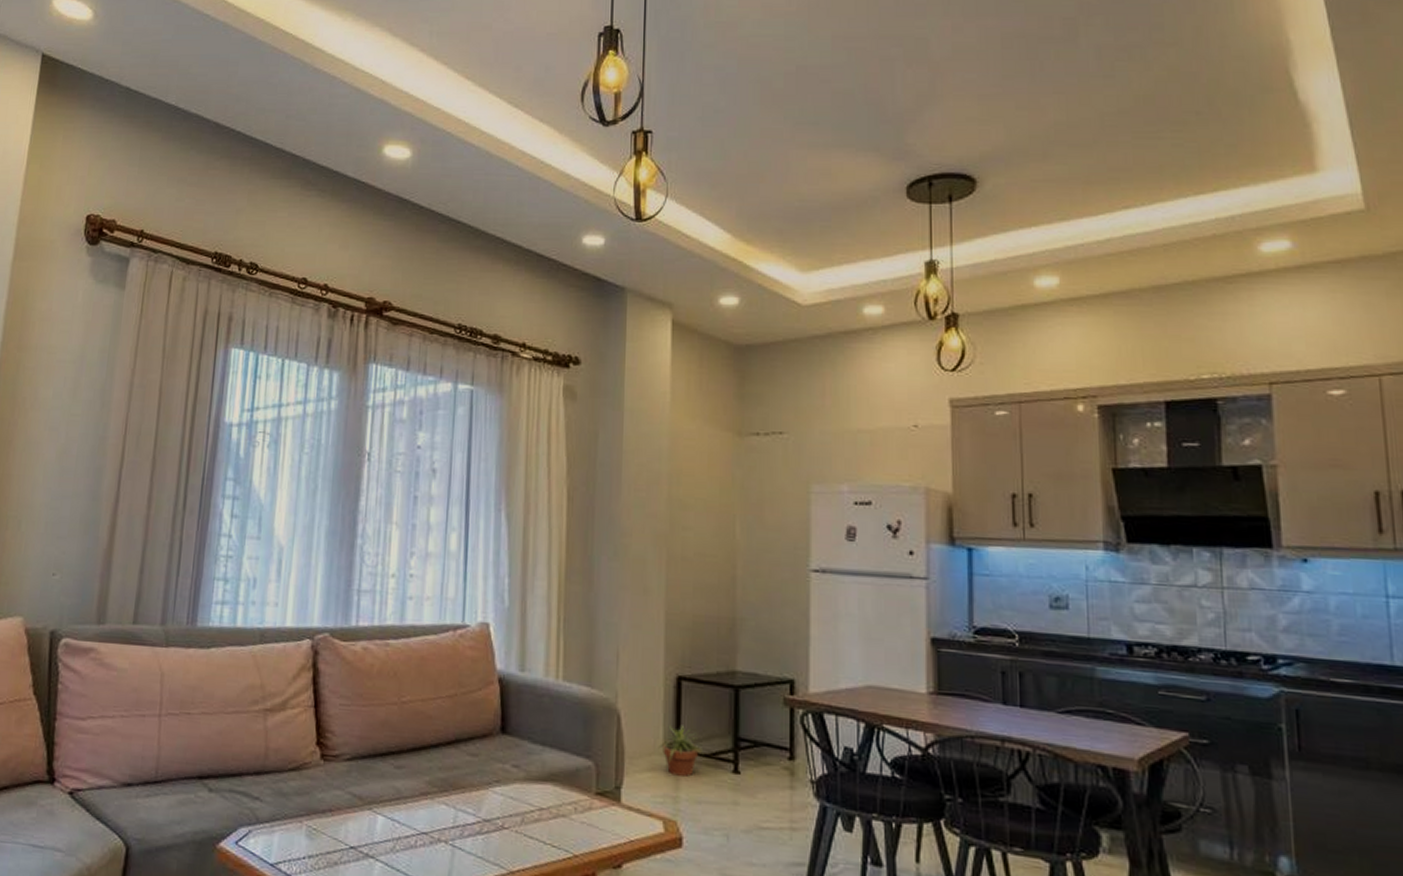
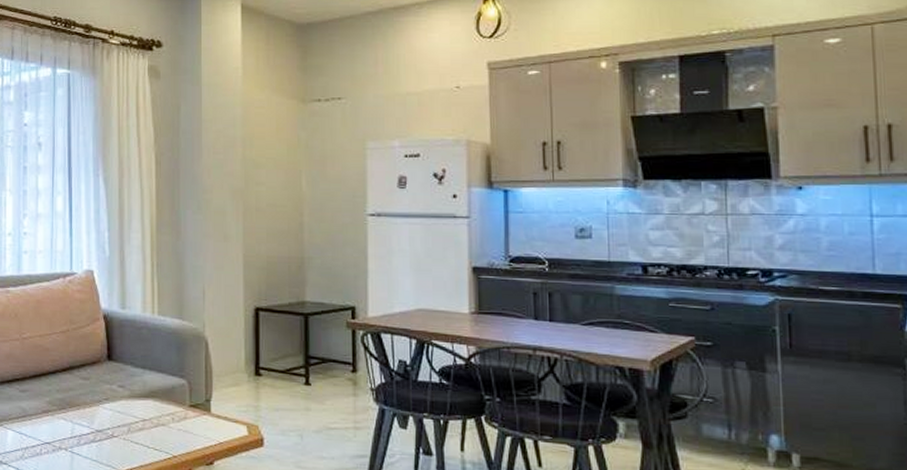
potted plant: present [658,725,704,777] -> none [241,347,280,389]

